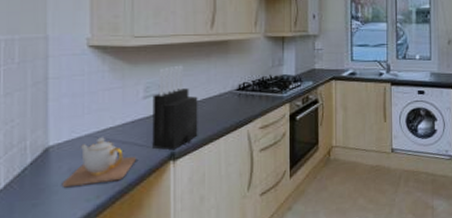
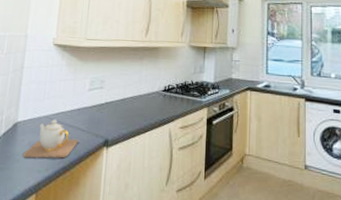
knife block: present [152,65,198,150] -> none [91,65,131,138]

